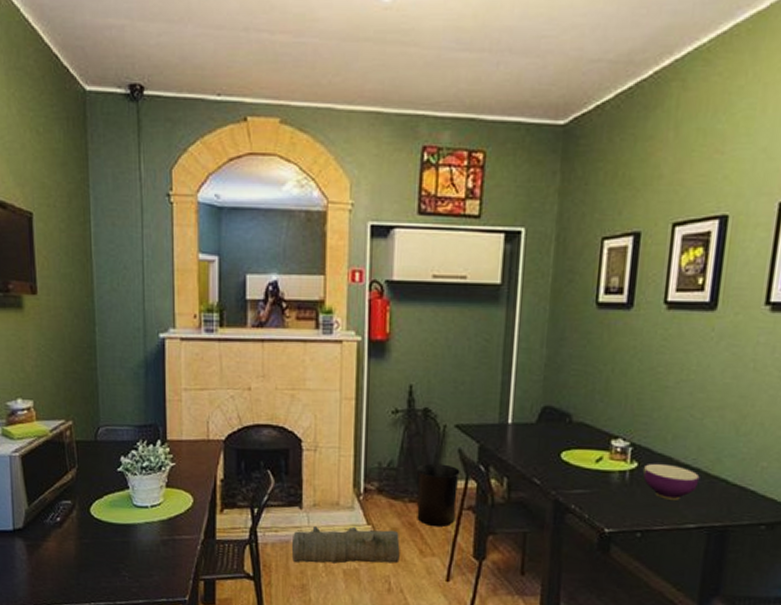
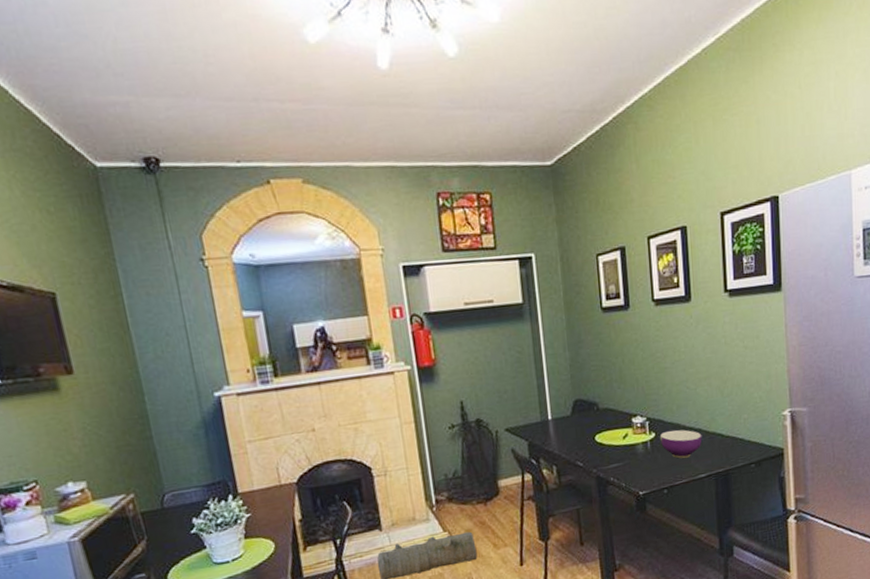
waste bin: present [416,463,460,527] -> none [478,464,518,521]

